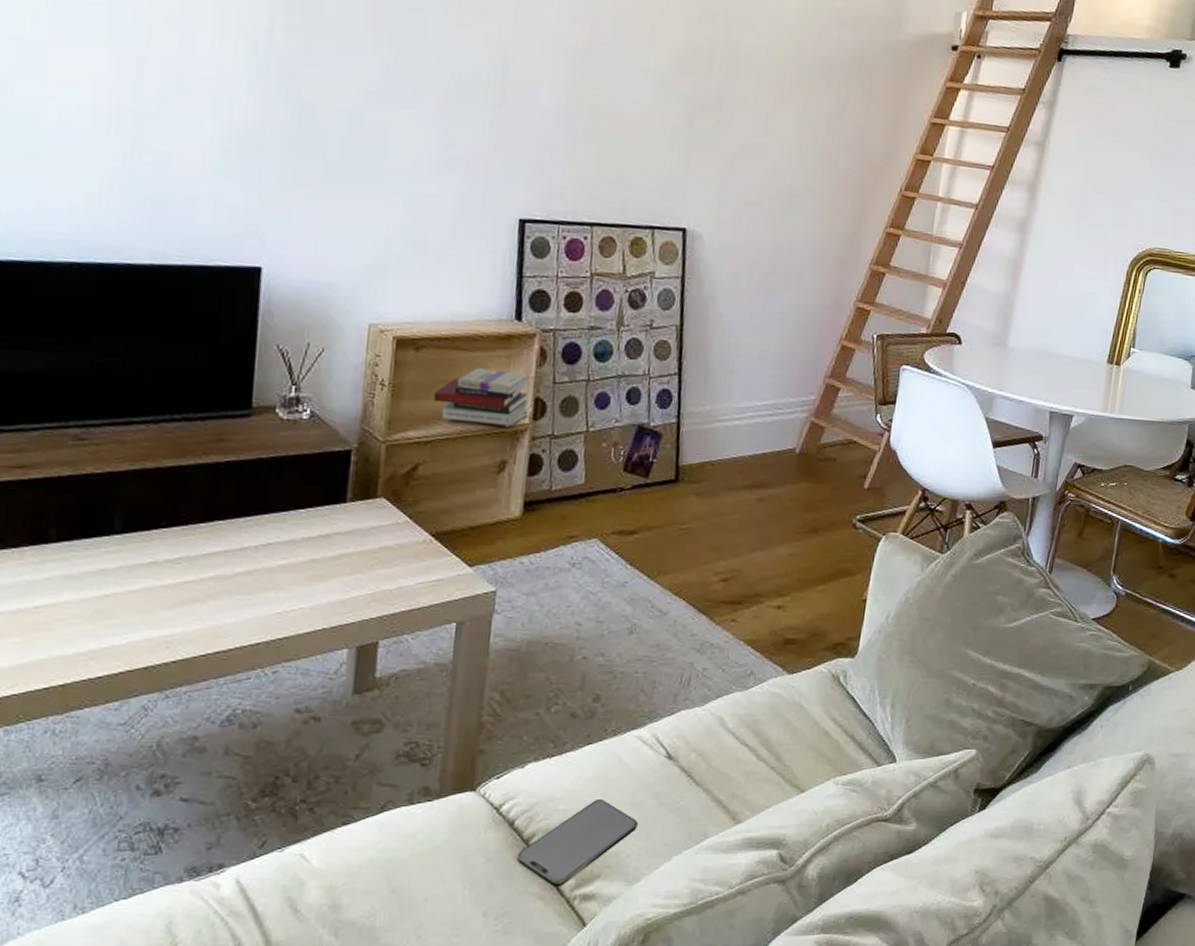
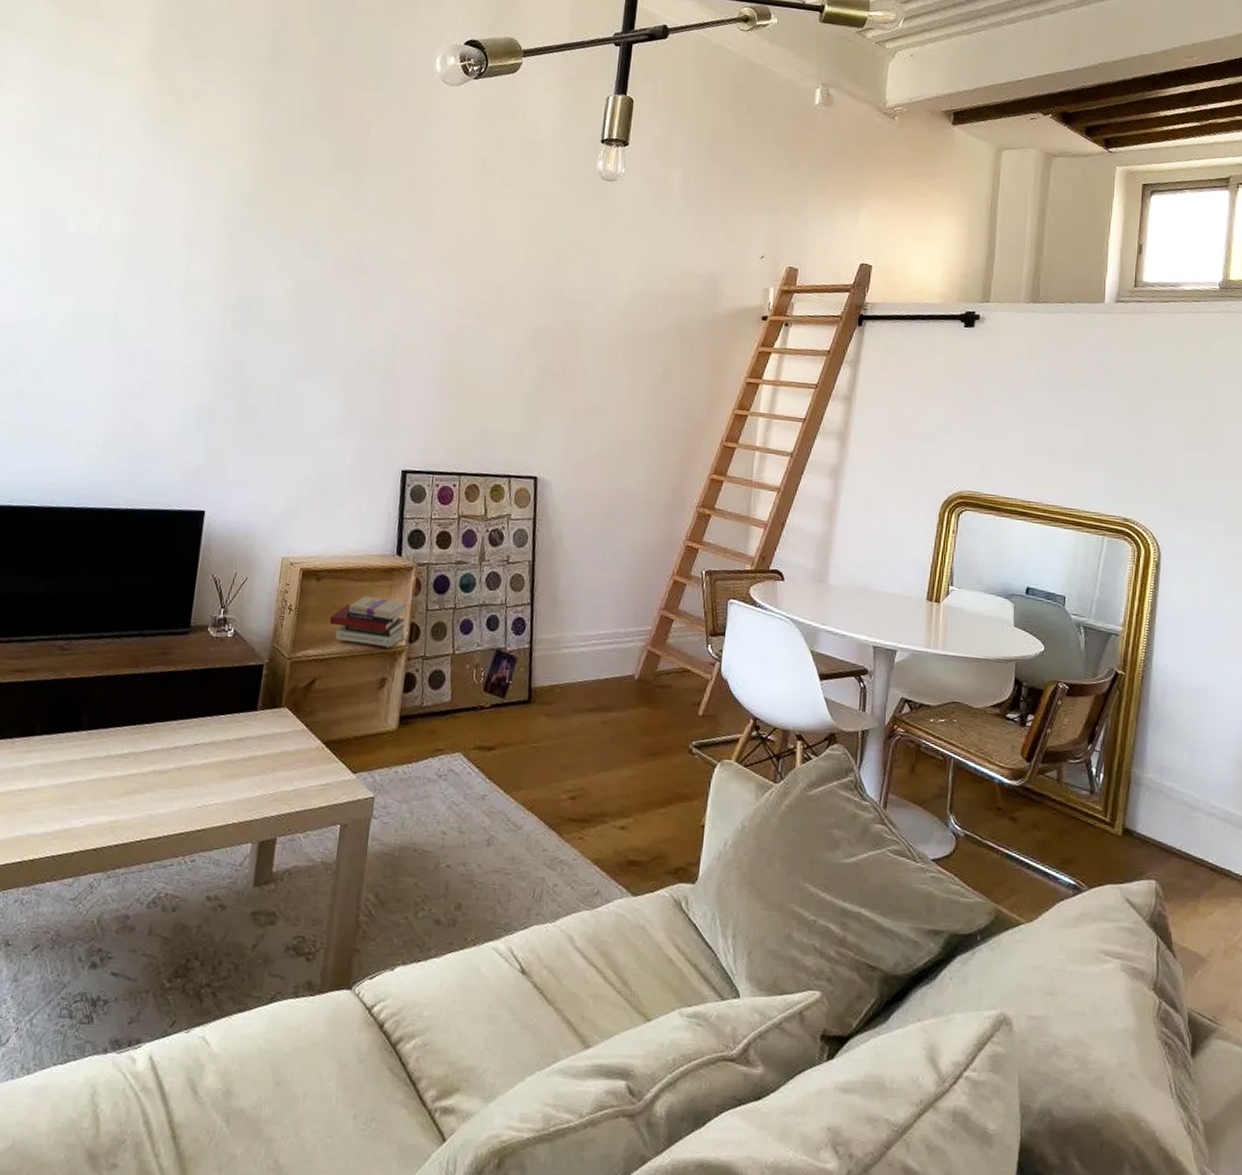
smartphone: present [517,799,638,888] -> none [385,1009,494,1097]

